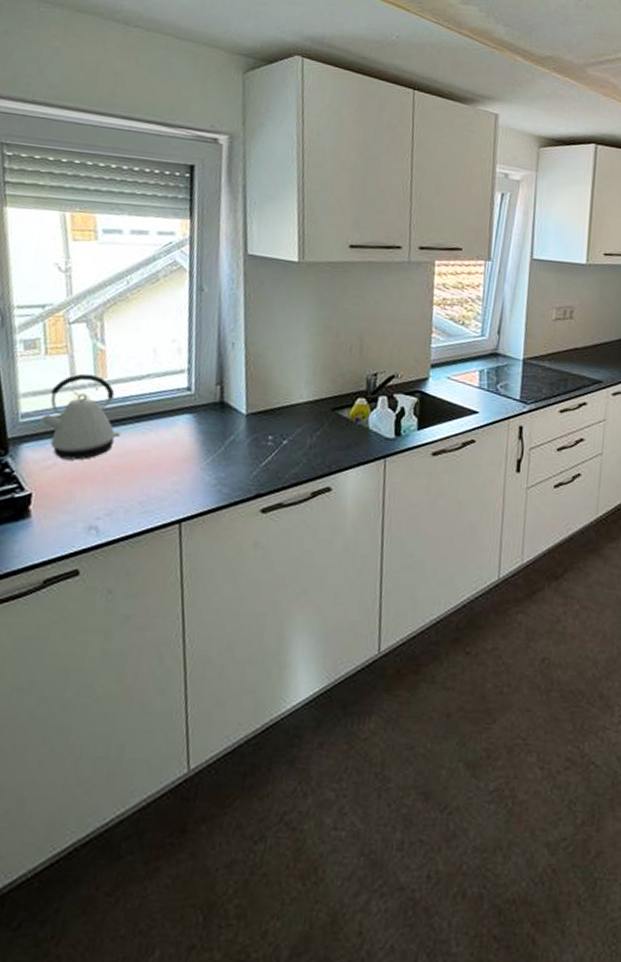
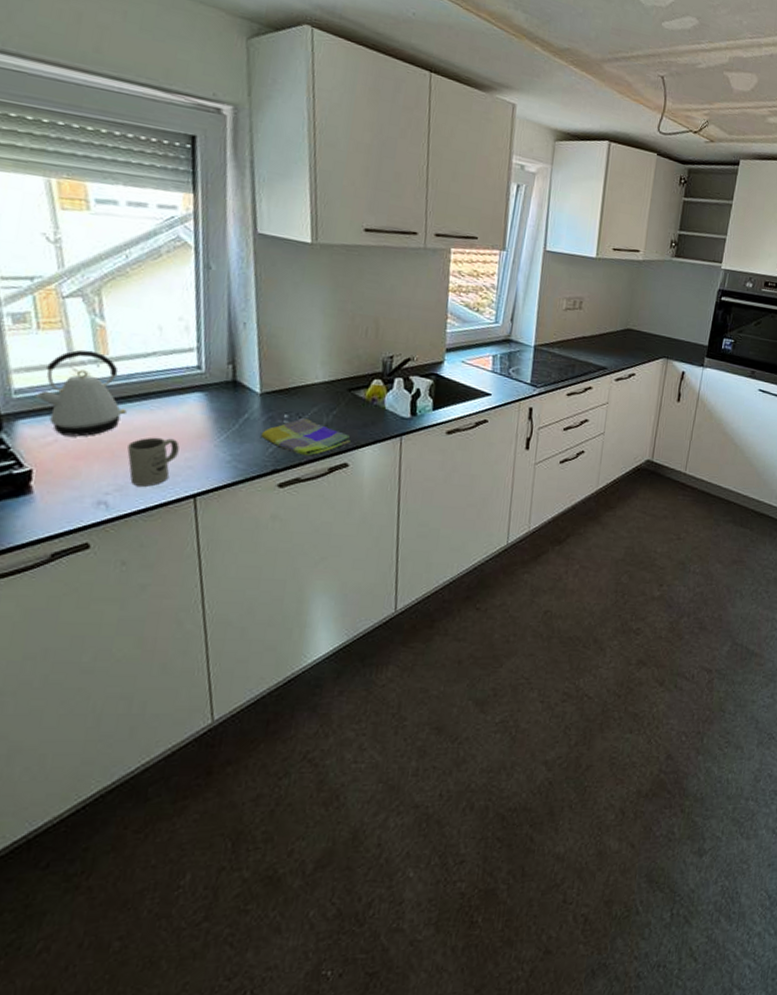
mug: none [119,460,168,511] -> present [127,437,180,487]
dish towel: none [245,440,334,480] -> present [260,418,350,456]

